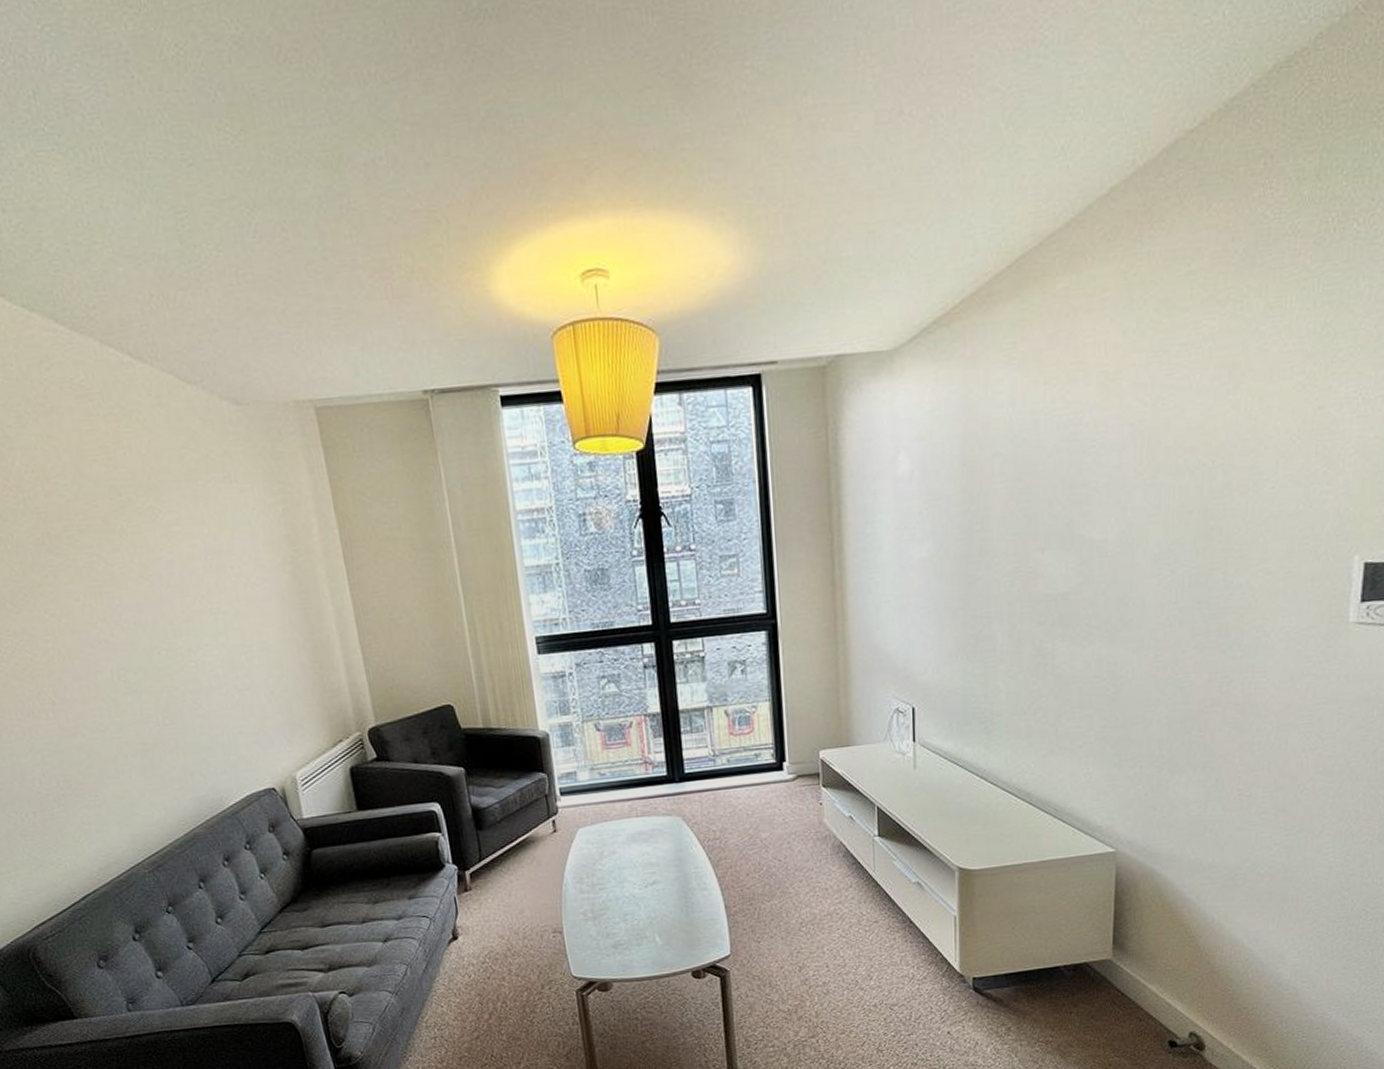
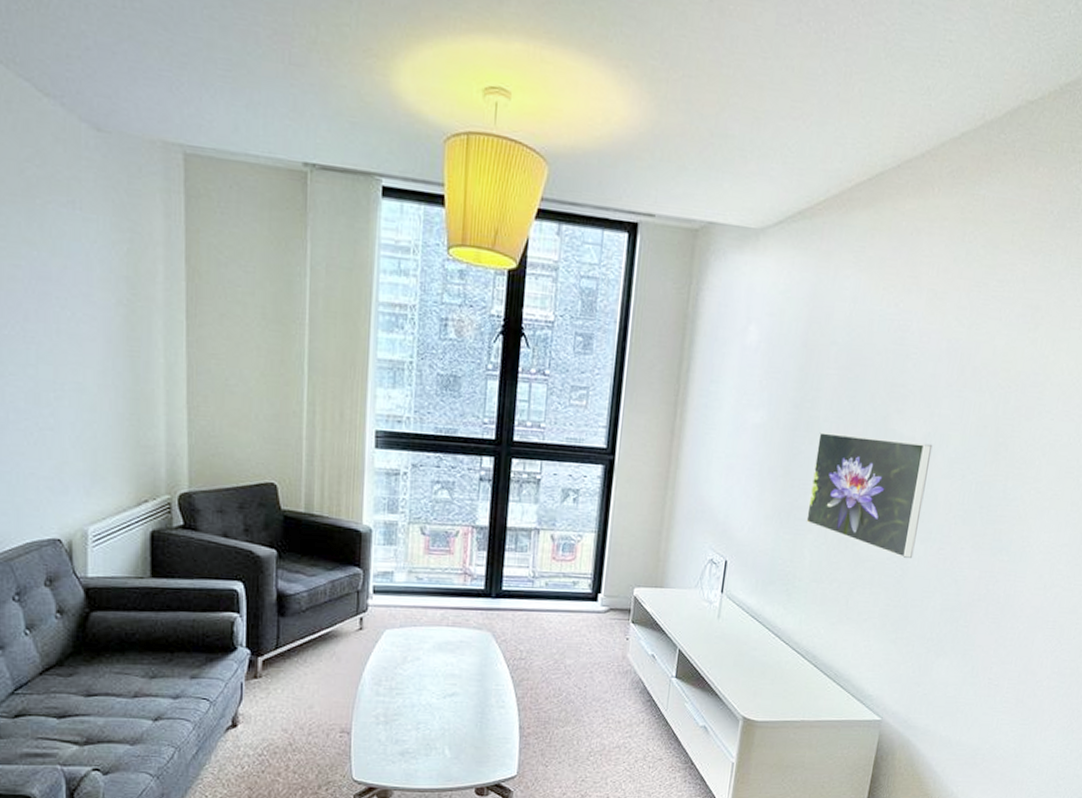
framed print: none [995,542,1130,674] -> present [806,432,933,559]

